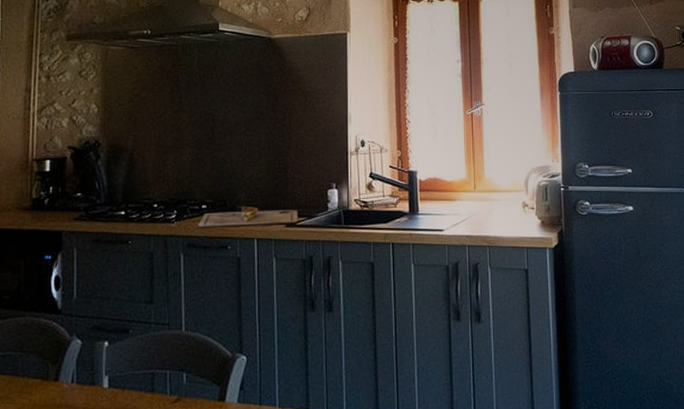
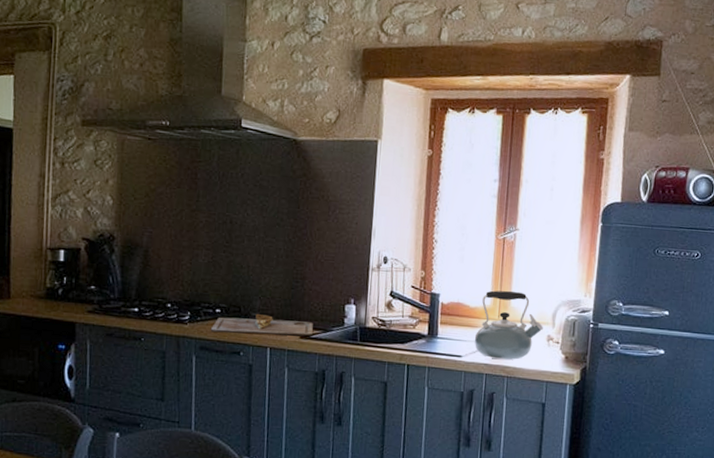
kettle: none [454,162,517,230] -> present [474,290,543,360]

